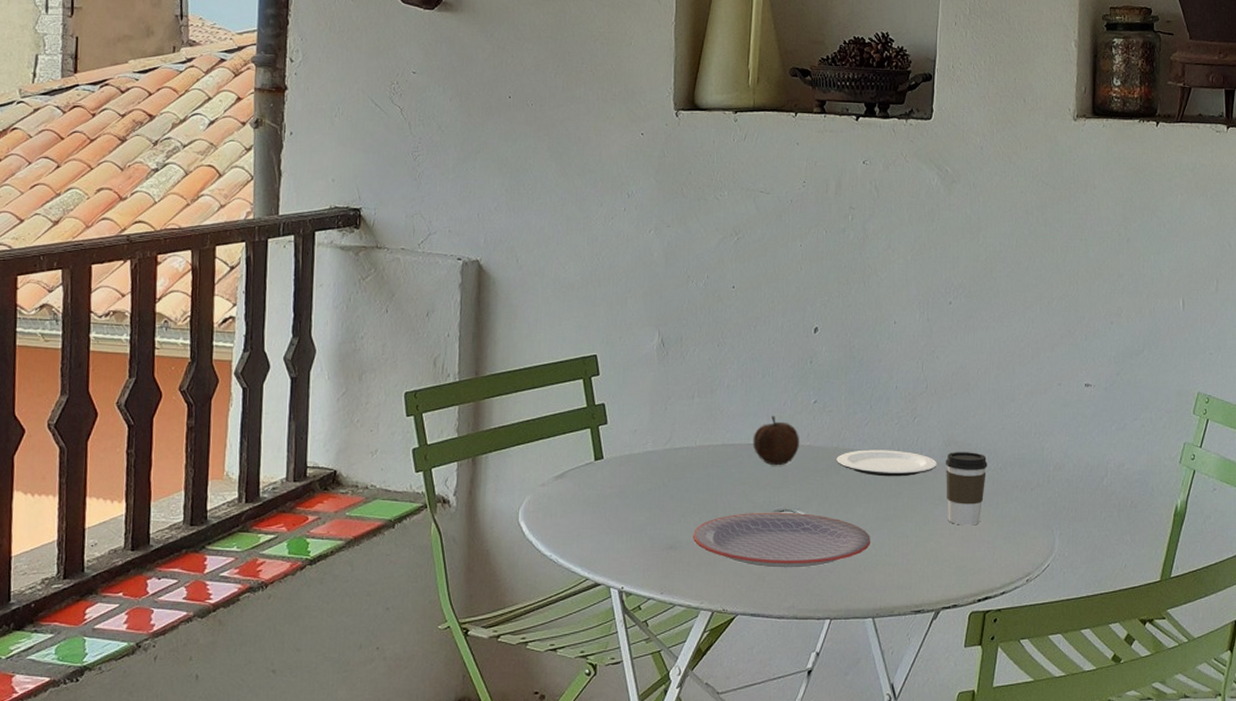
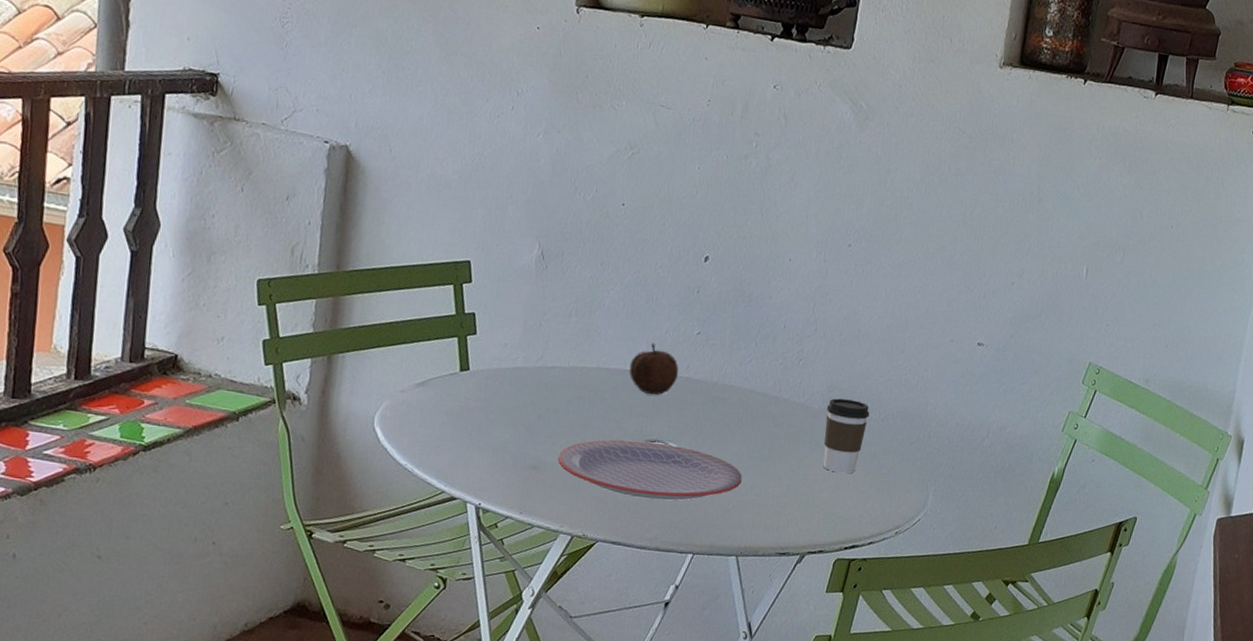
plate: present [836,450,938,477] -> none [715,387,819,419]

